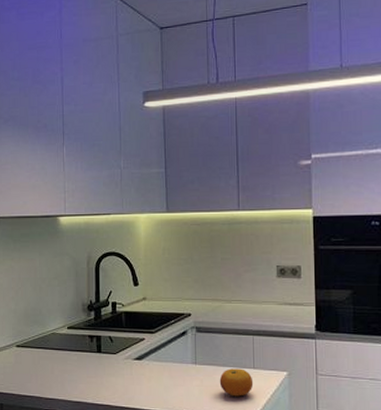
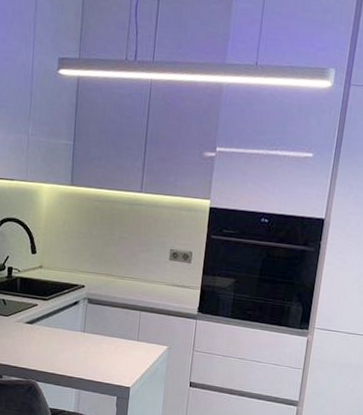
fruit: present [219,368,254,397] -> none [104,339,136,365]

